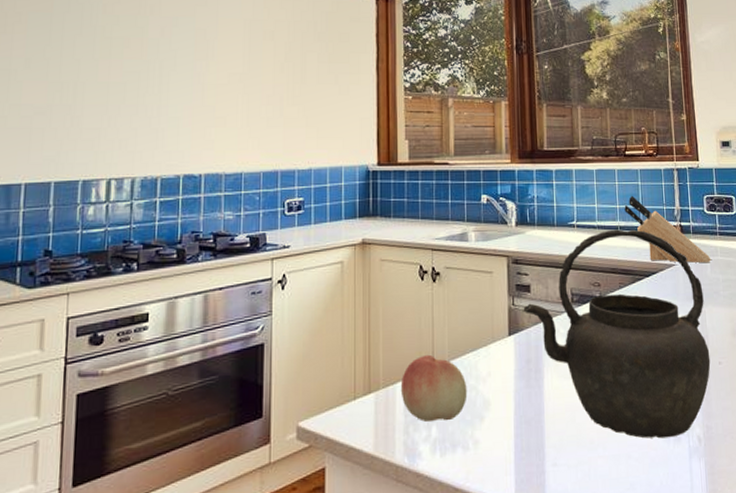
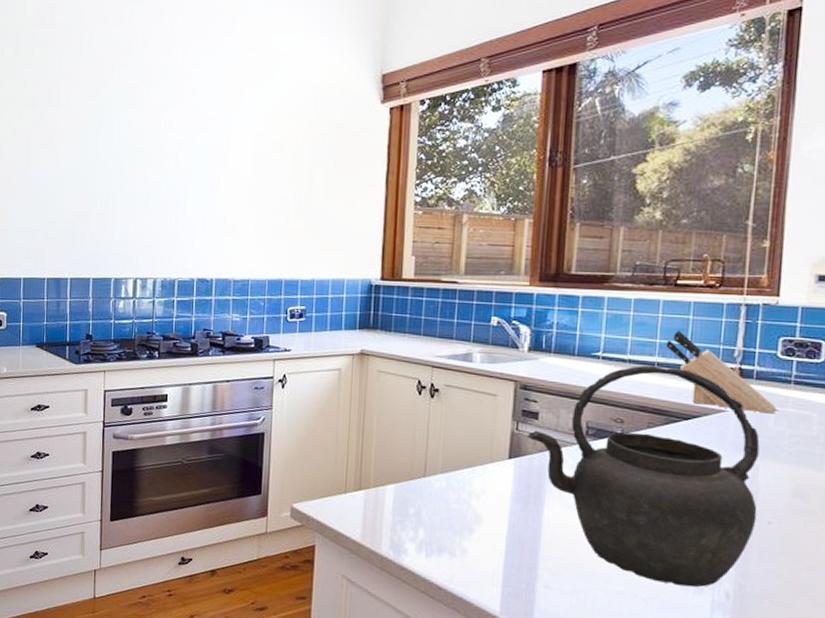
fruit: present [400,354,468,422] -> none [390,464,459,527]

